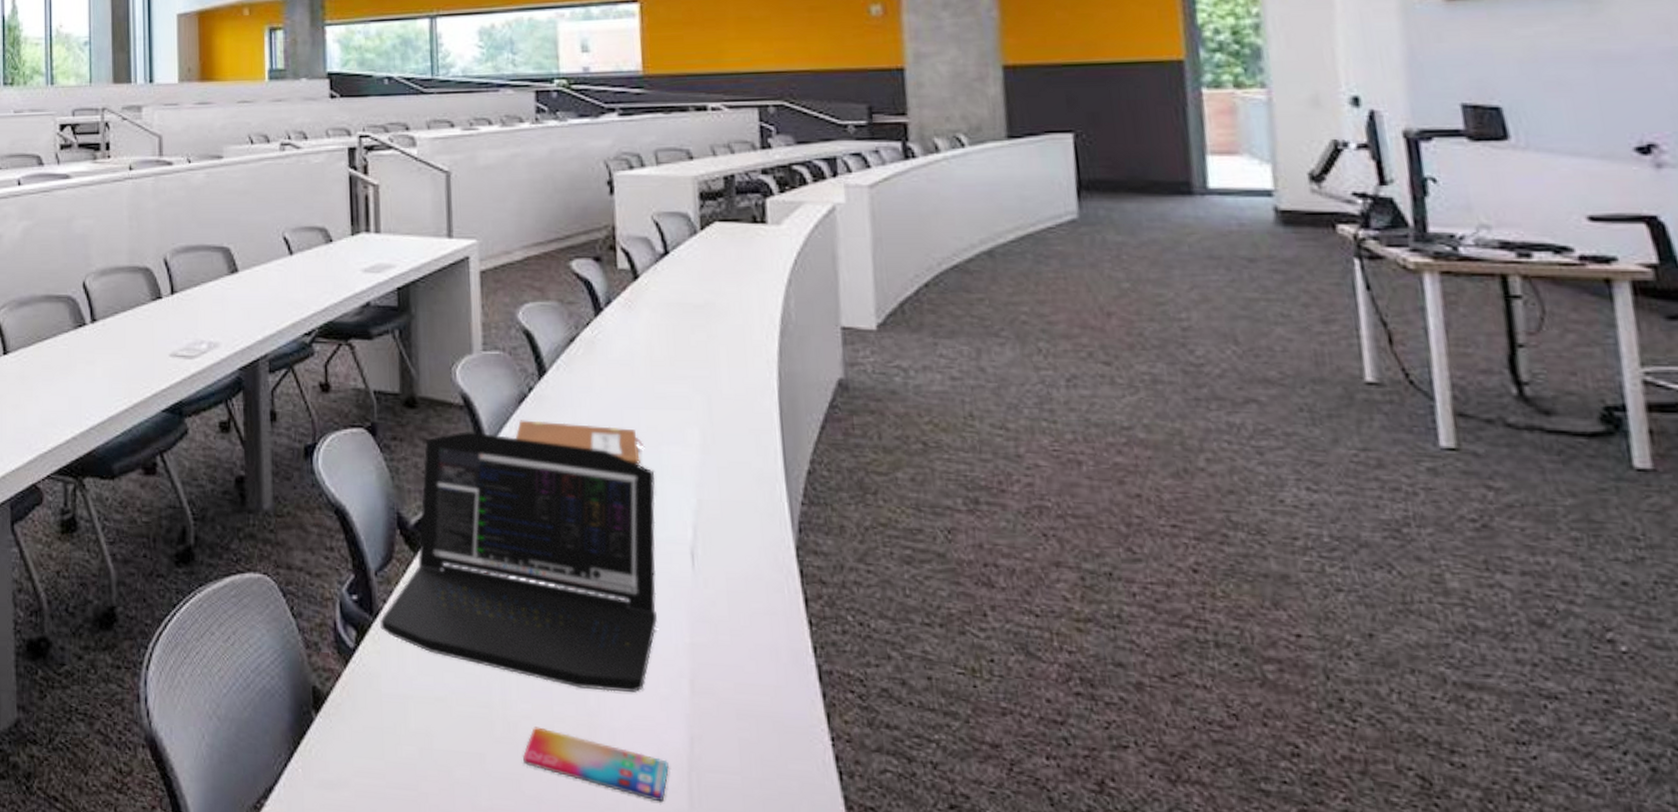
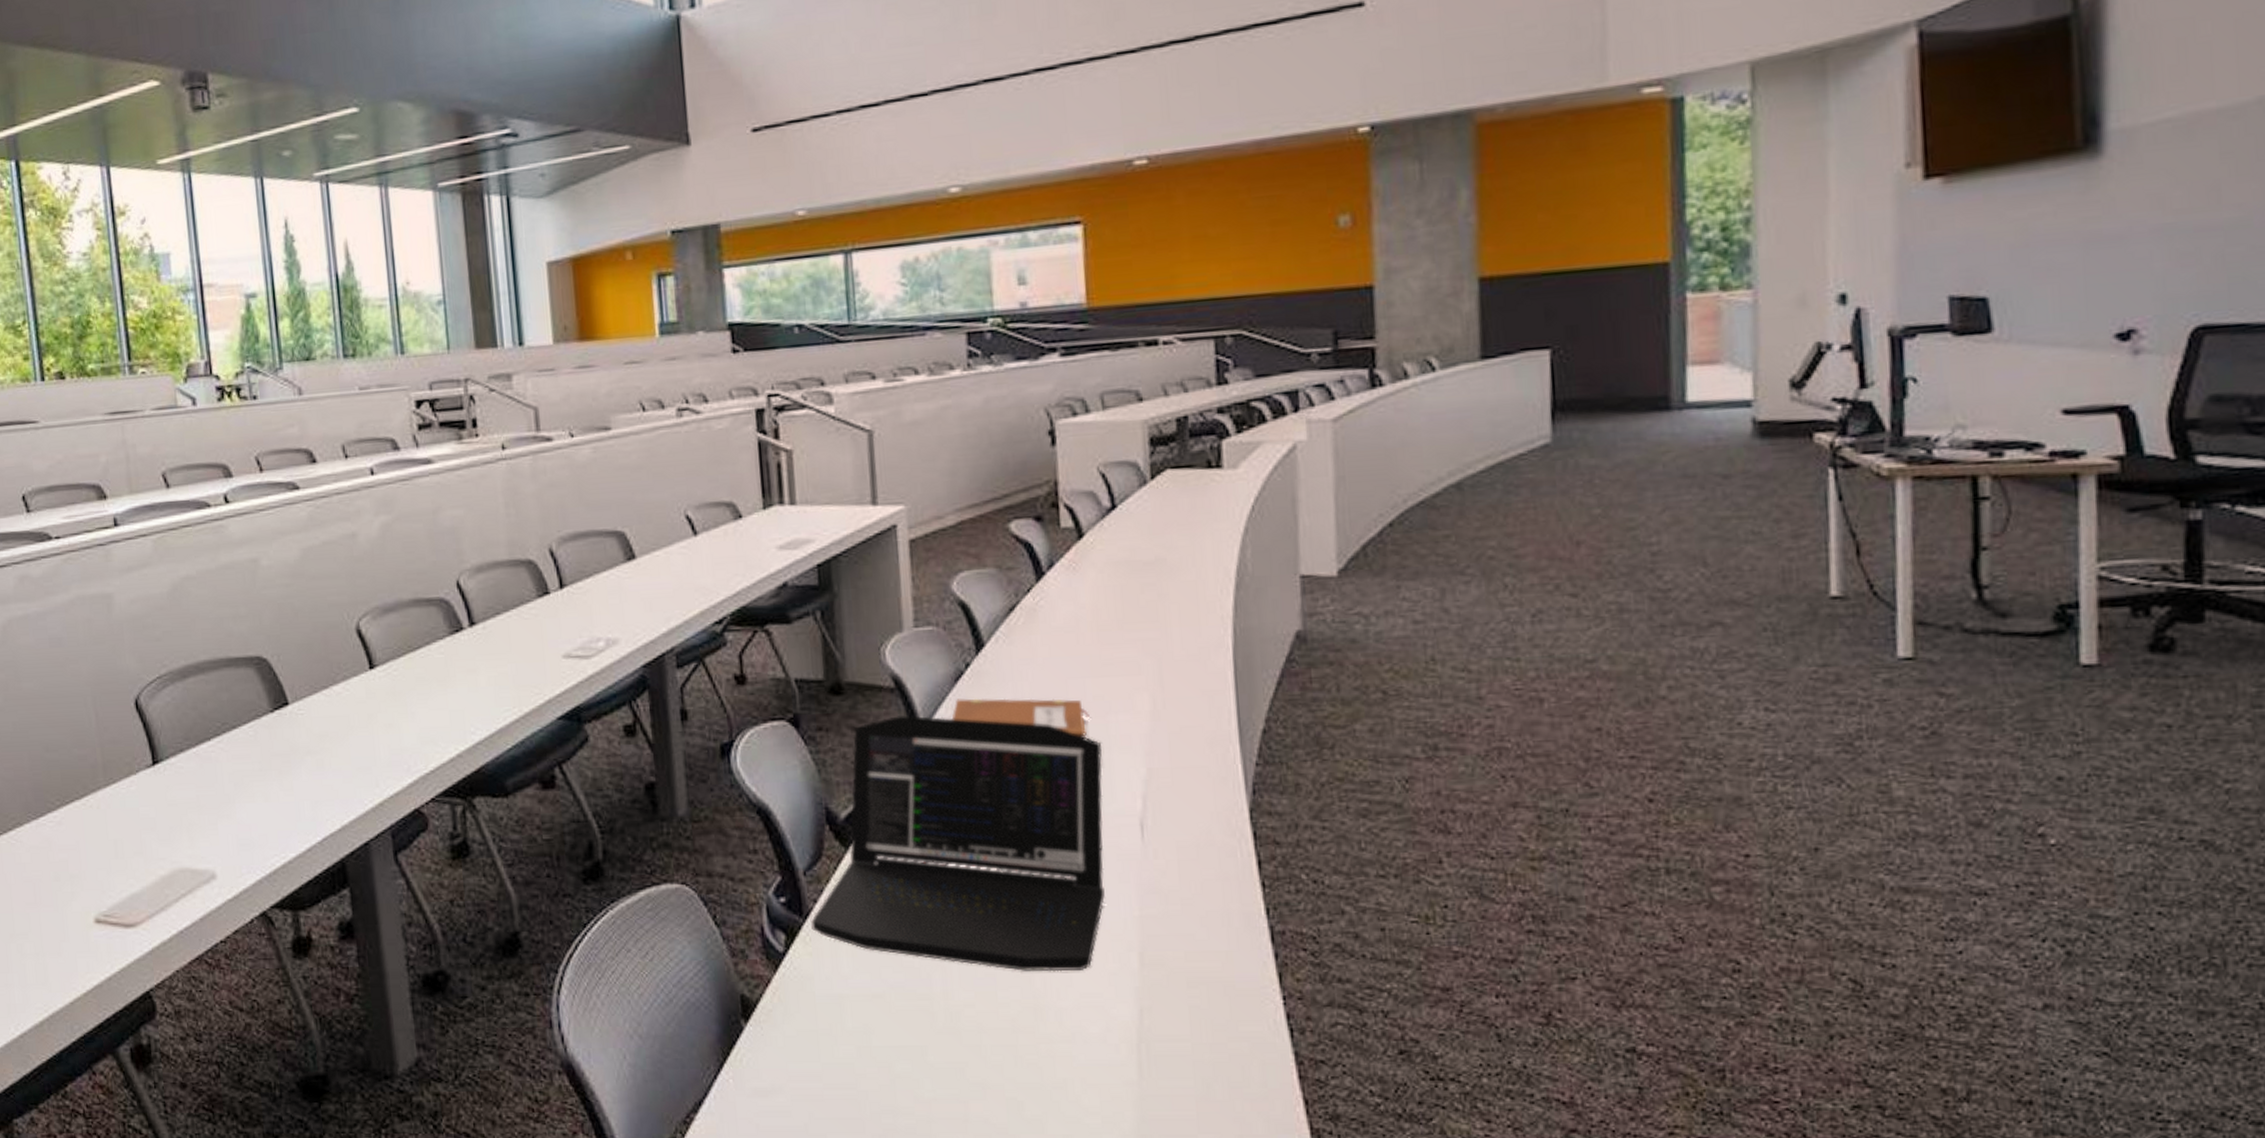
smartphone: present [523,726,669,803] -> none [967,1014,1117,1076]

